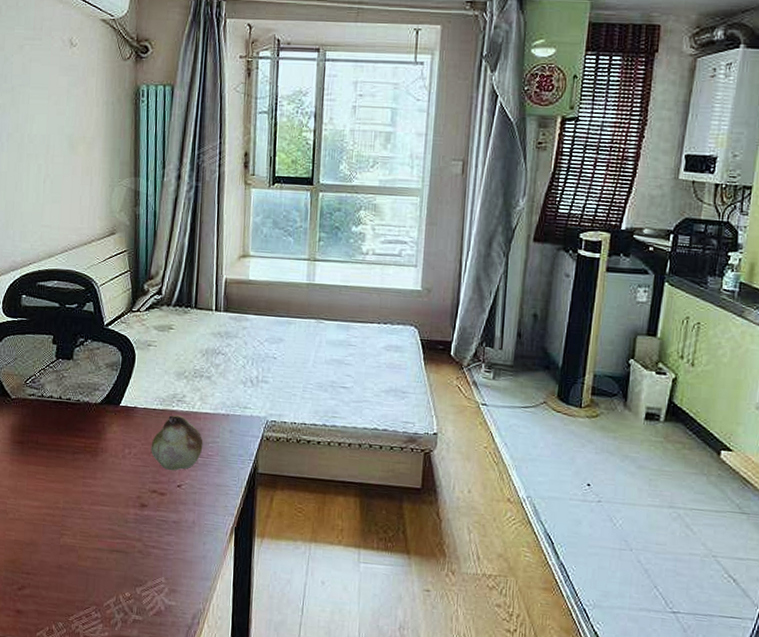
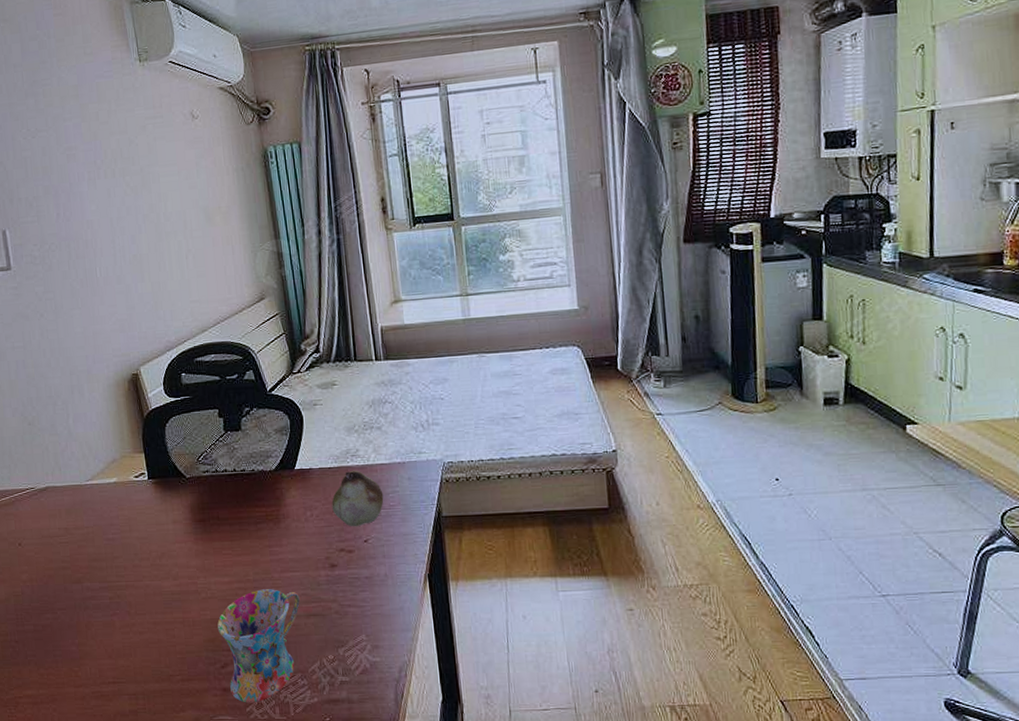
mug: none [20,518,106,629] -> present [217,589,300,703]

